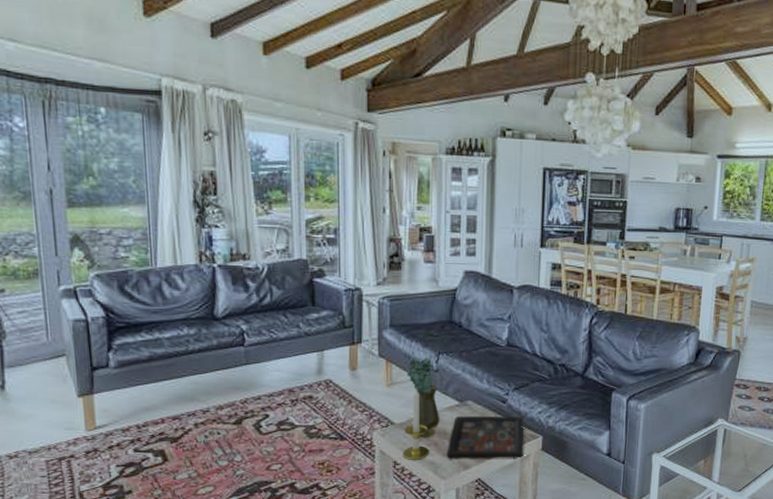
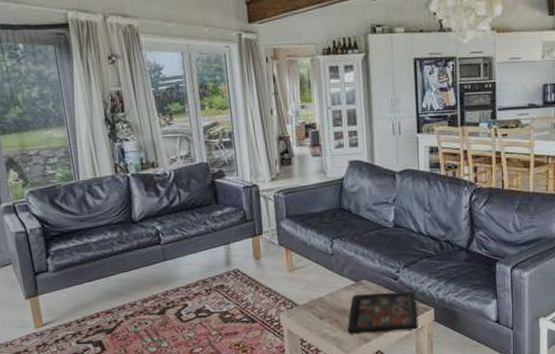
candle: present [402,388,430,460] -> none [307,271,332,337]
vase: present [406,355,440,438] -> none [305,241,339,317]

